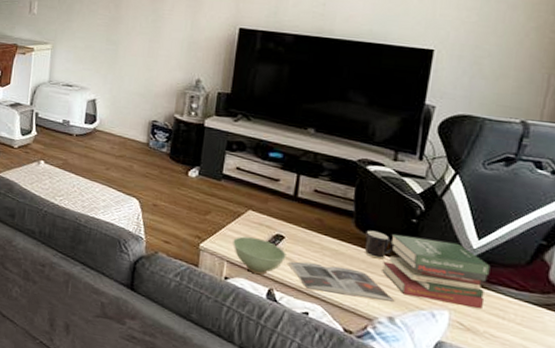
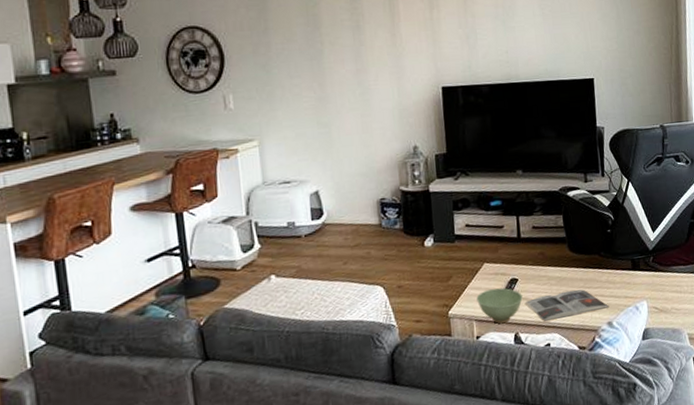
mug: present [364,230,393,260] -> none [577,248,599,274]
books: present [381,234,491,309] -> none [594,240,667,298]

